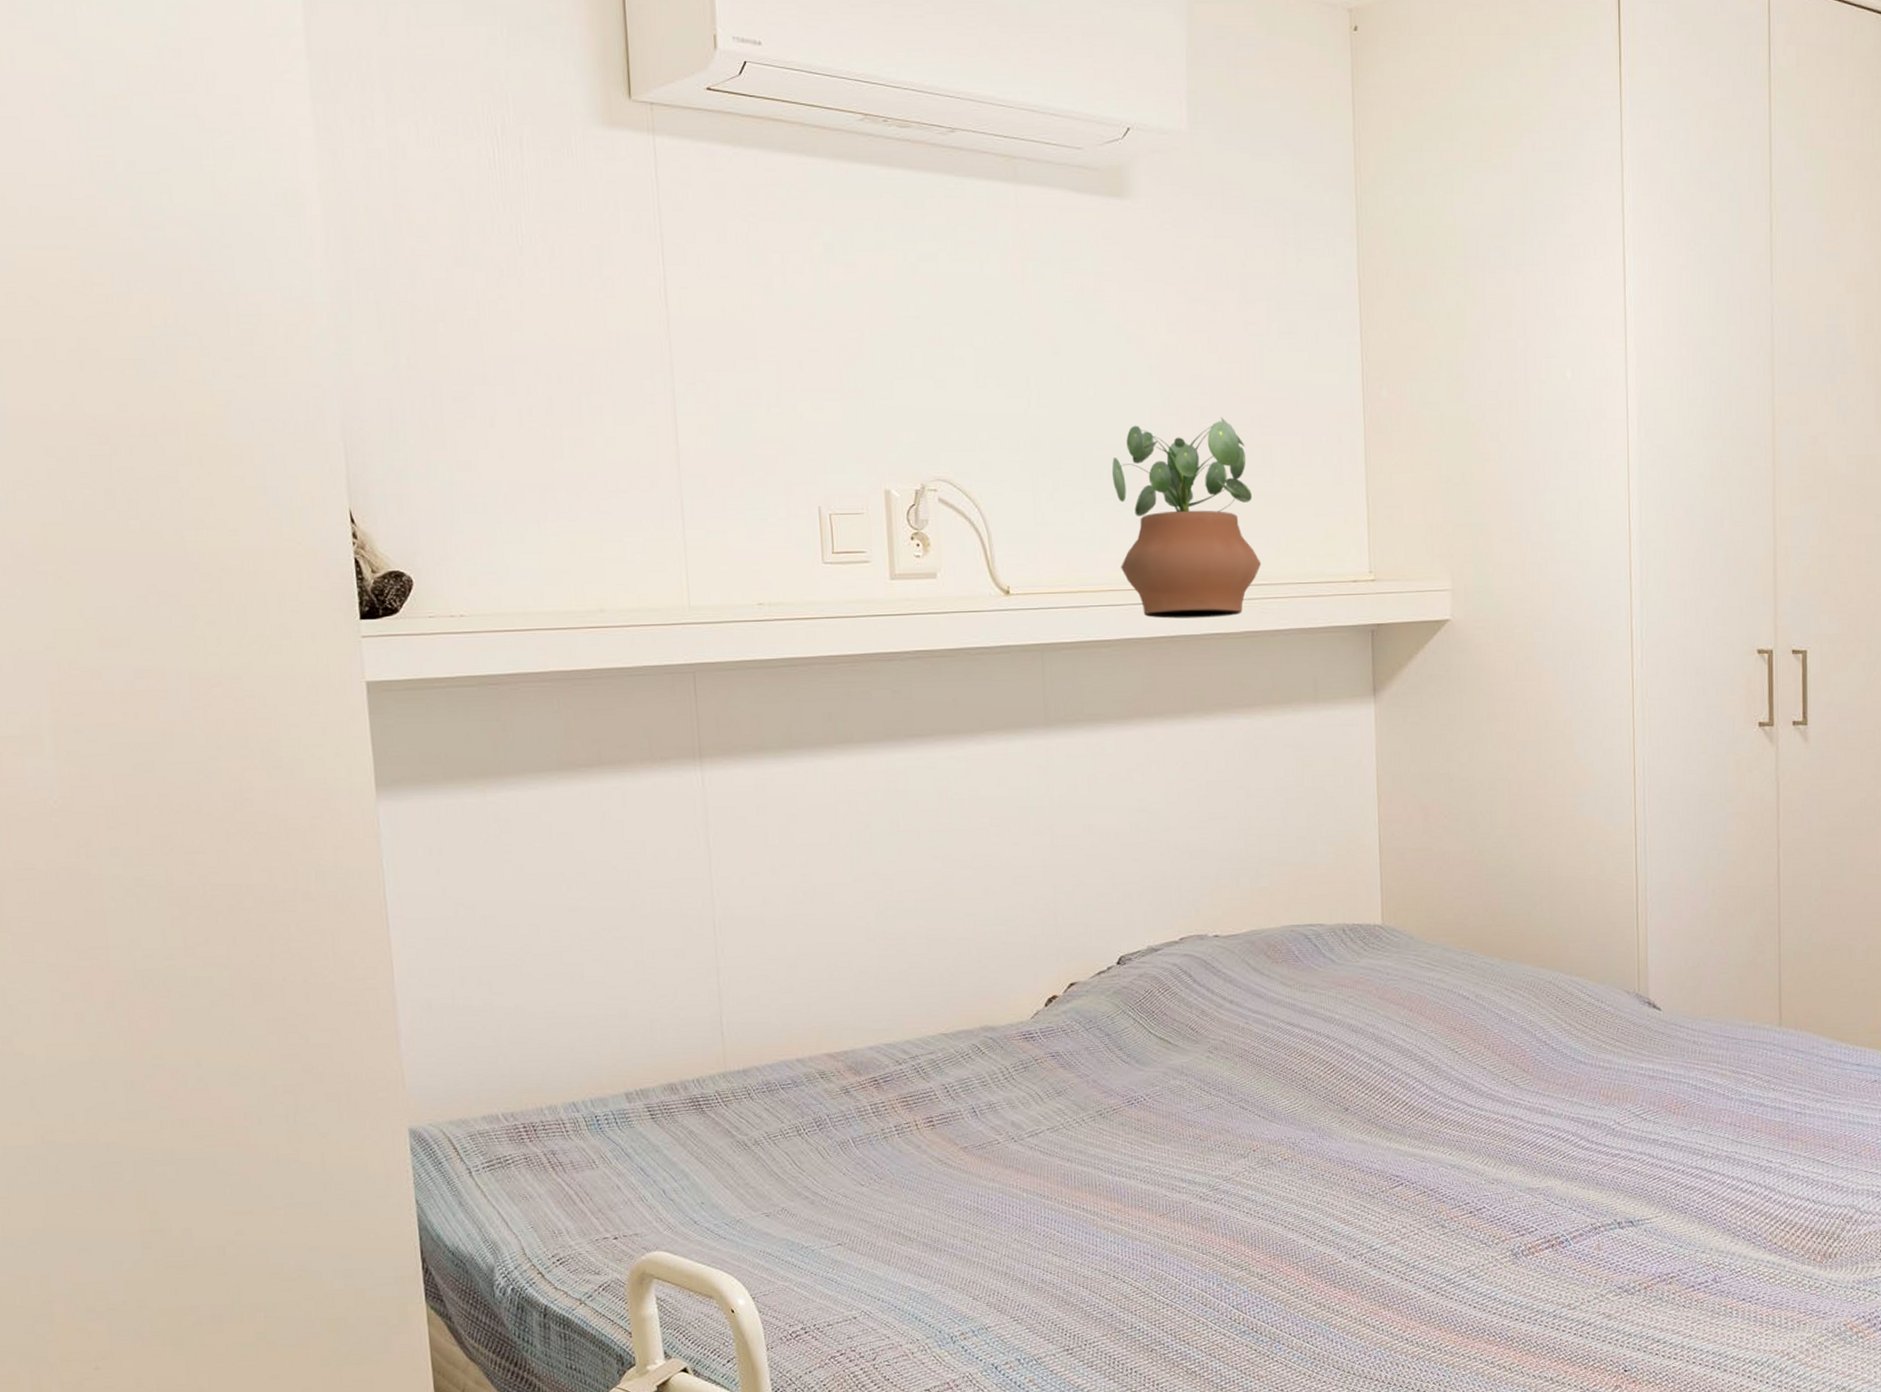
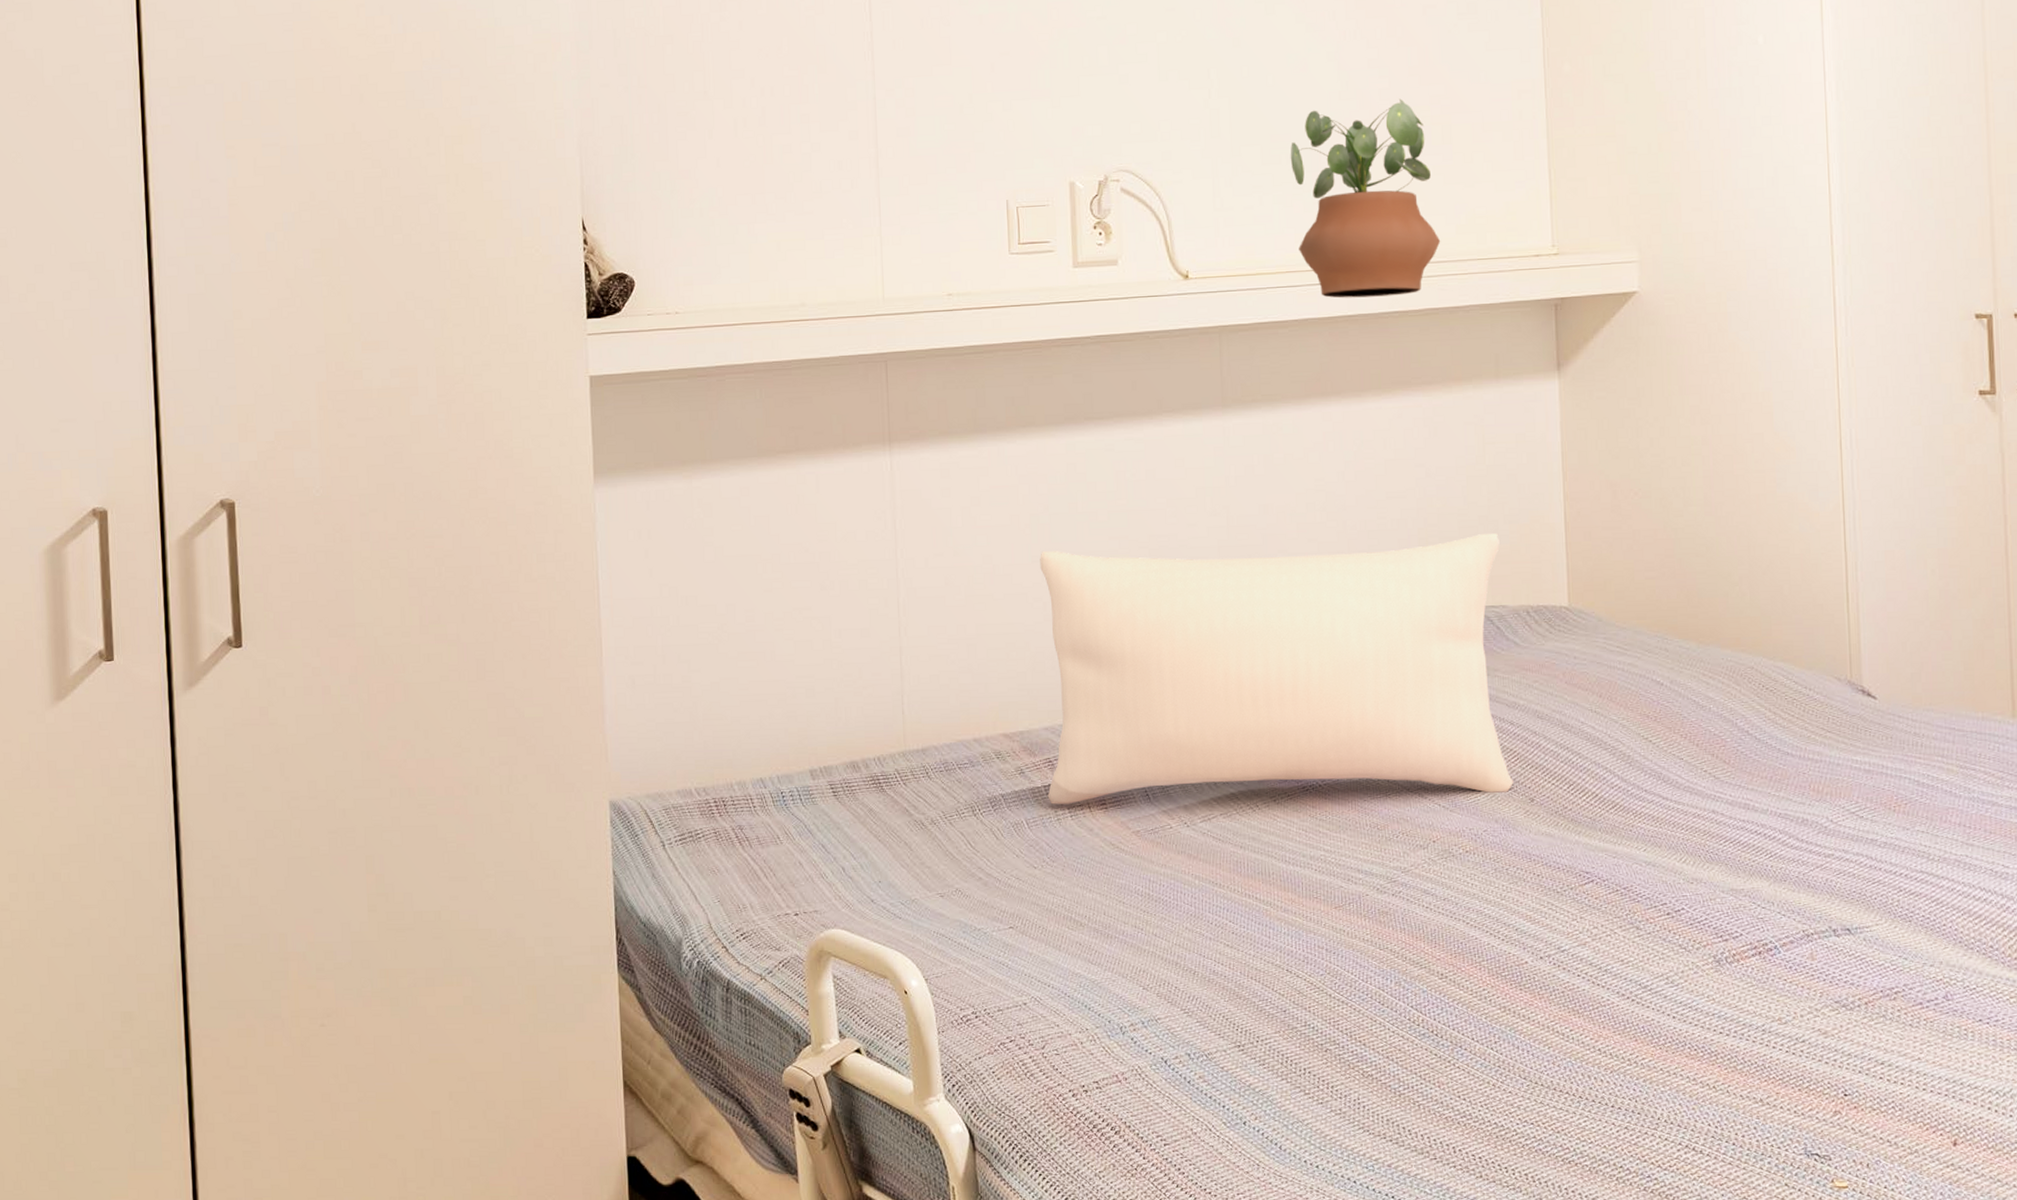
pillow: none [861,854,1329,1123] -> present [1040,533,1513,805]

